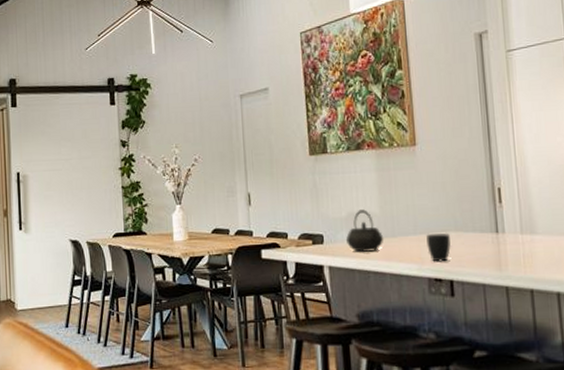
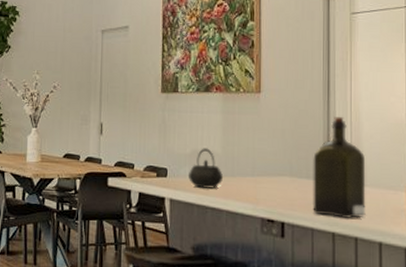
mug: present [426,232,452,262] -> none [263,176,286,204]
liquor: none [478,163,540,271] -> present [313,117,366,219]

